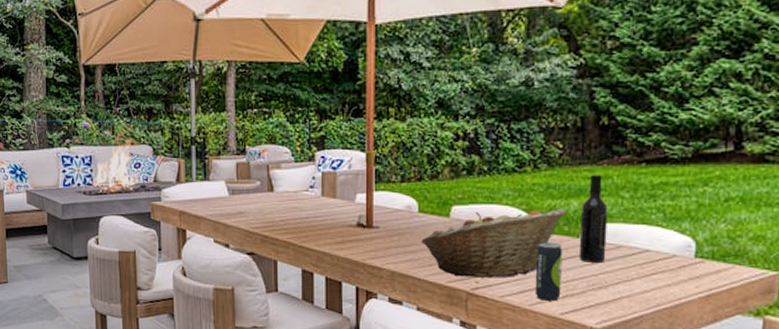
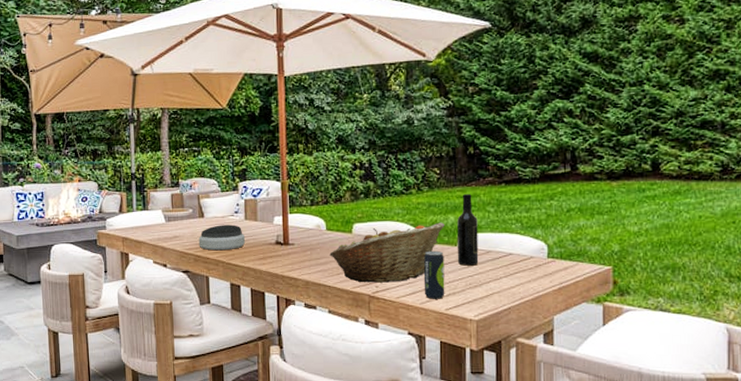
bowl: none [266,201,320,231] -> present [198,225,245,251]

